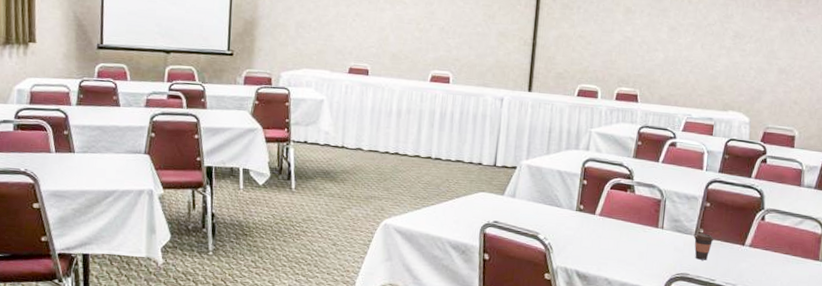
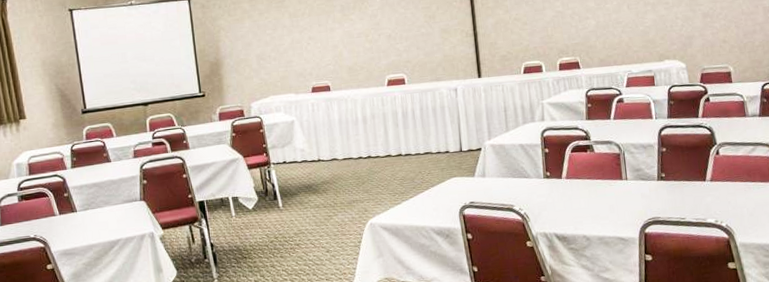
coffee cup: present [693,233,714,260] -> none [657,176,676,202]

